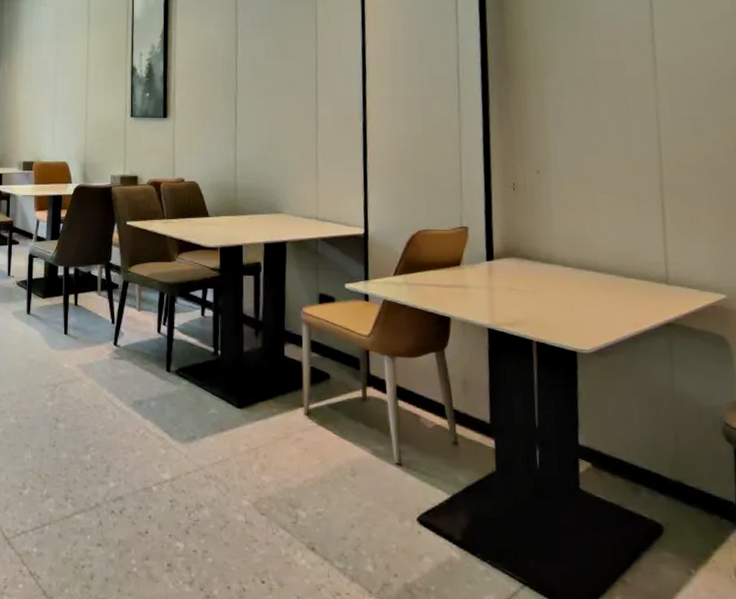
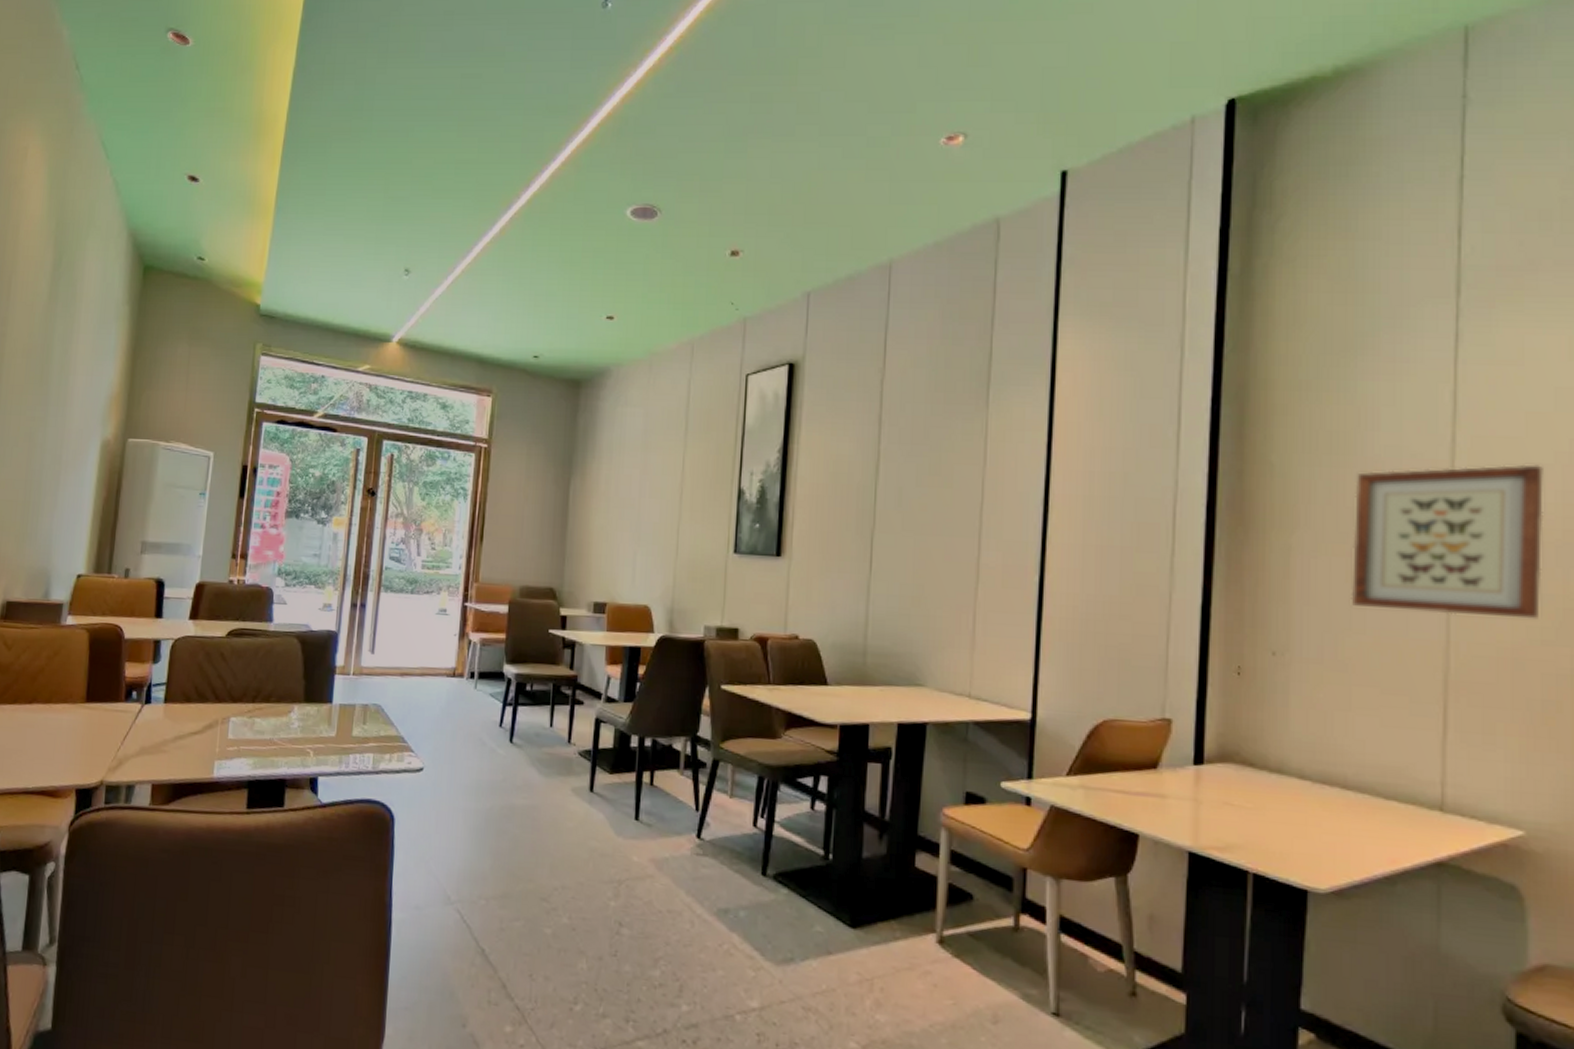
wall art: none [586,22,722,136] -> present [1351,464,1544,619]

